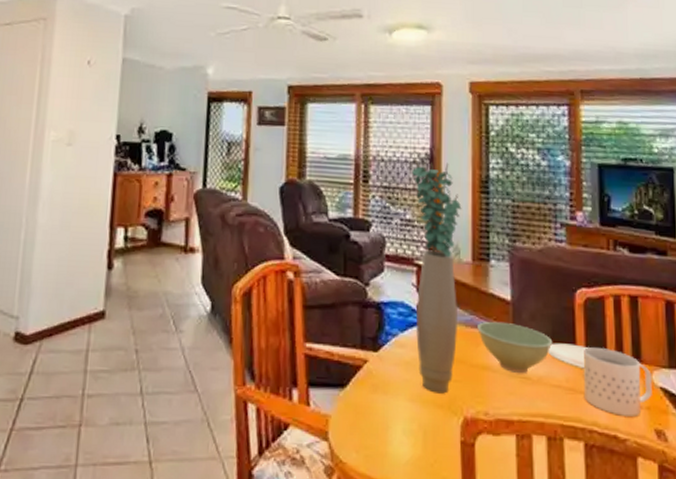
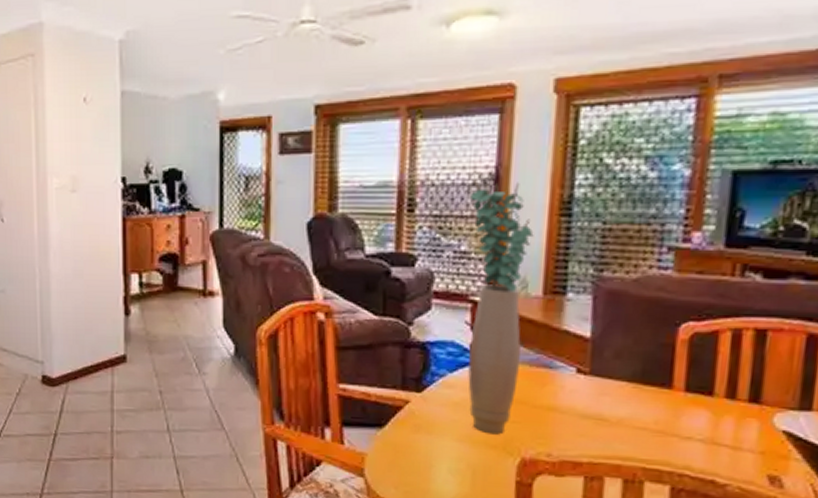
bowl: present [477,321,553,373] -> none [544,360,642,415]
plate: present [548,343,588,370] -> none [633,382,689,412]
mug: present [583,347,652,418] -> none [675,387,773,462]

